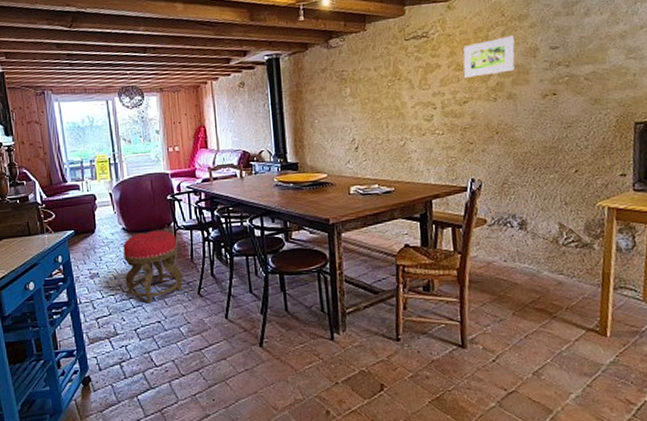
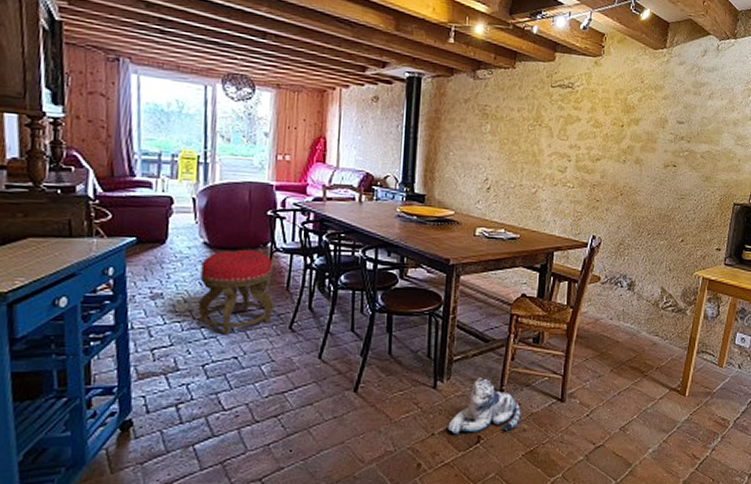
plush toy: none [350,328,422,383] -> present [448,378,521,435]
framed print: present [463,35,515,78] -> none [600,103,649,138]

